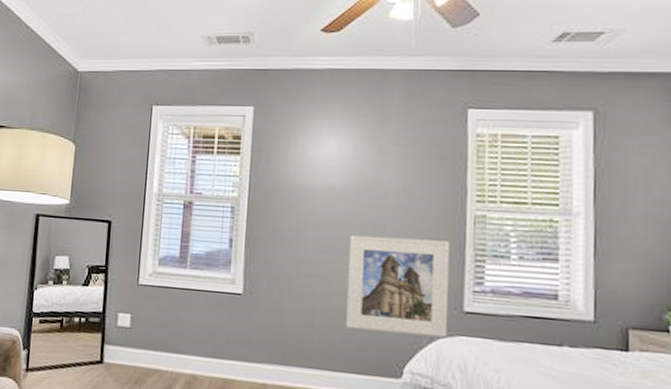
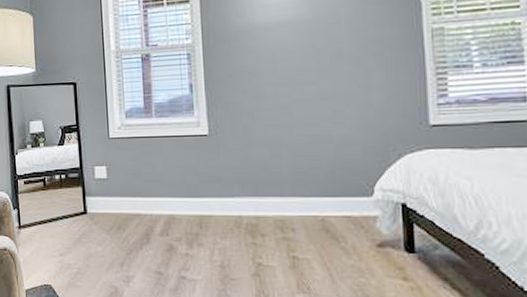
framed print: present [346,234,450,338] -> none [306,58,415,155]

